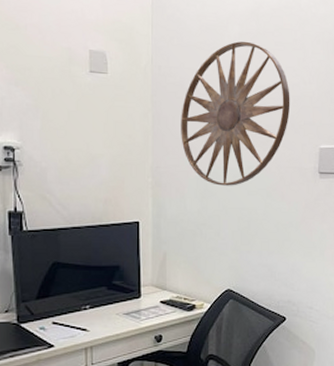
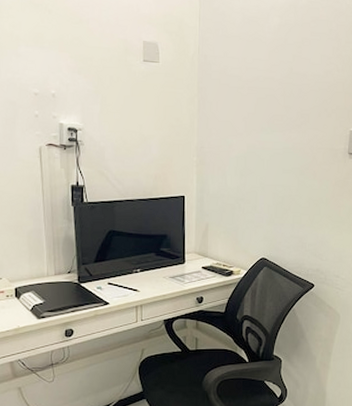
wall art: present [181,41,290,186] -> none [223,32,324,165]

